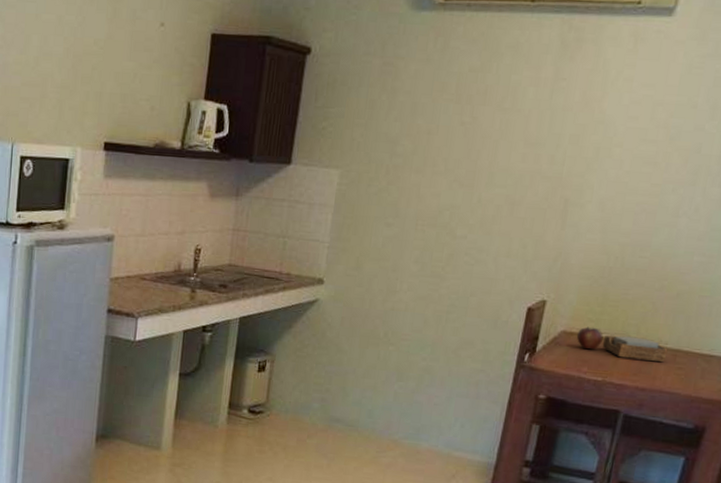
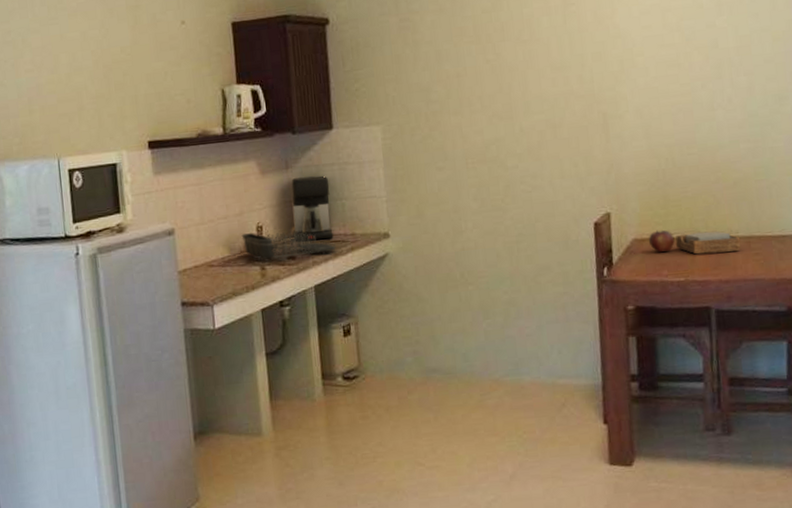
dish rack: none [178,253,269,289] -> present [241,231,336,262]
coffee maker: none [229,207,276,275] -> present [291,176,334,241]

